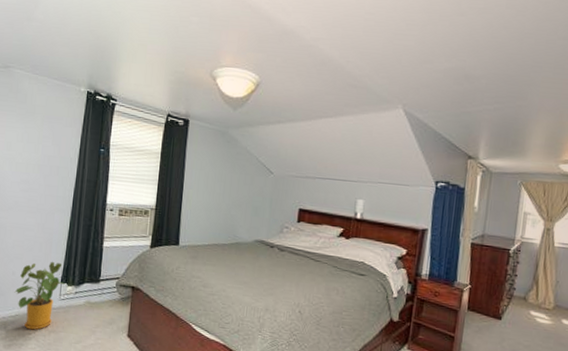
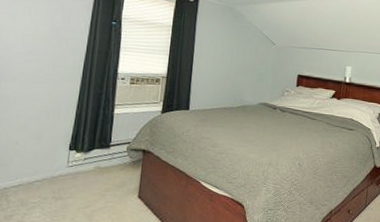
house plant: present [14,261,64,330] -> none [17,129,73,199]

